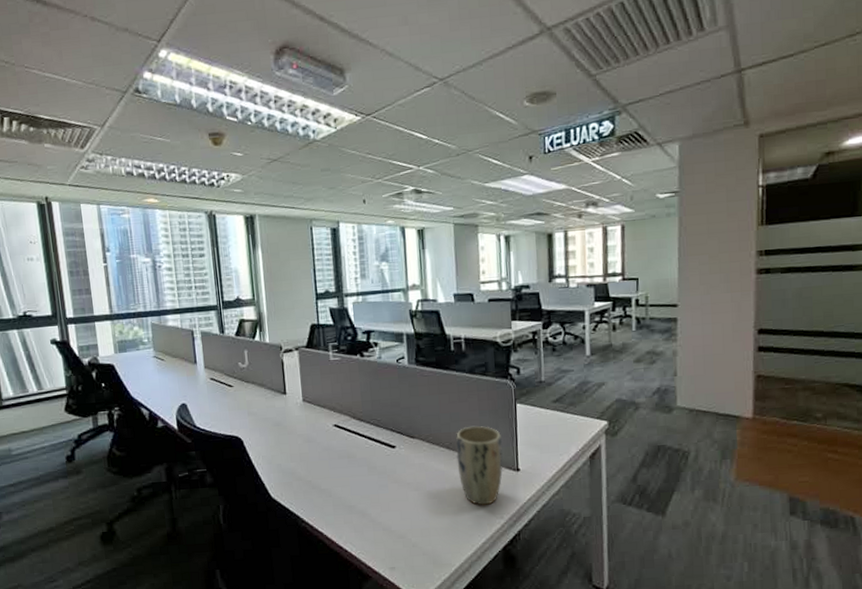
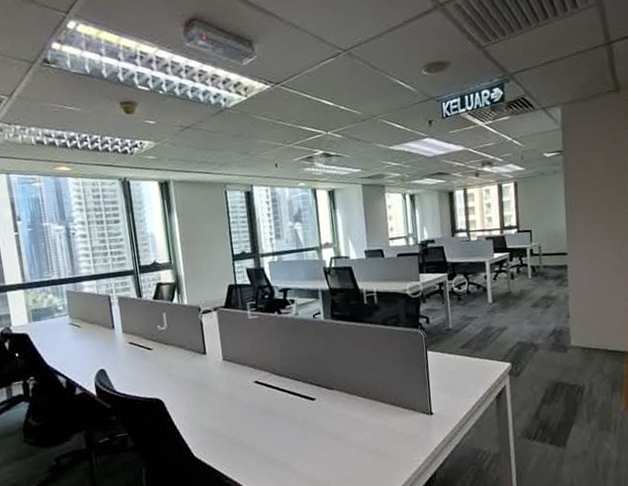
plant pot: present [456,426,503,505] -> none [372,374,417,450]

